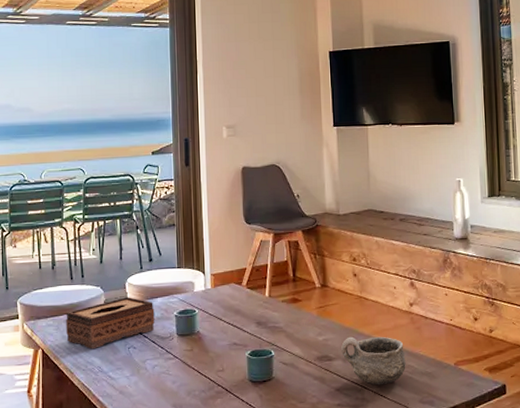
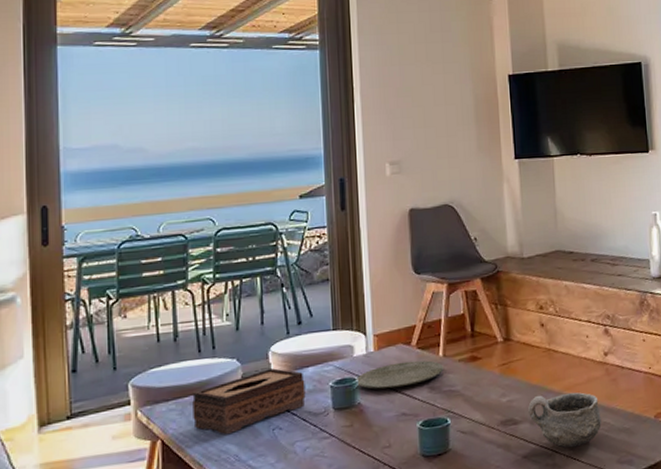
plate: none [195,298,269,321] -> present [355,360,444,389]

